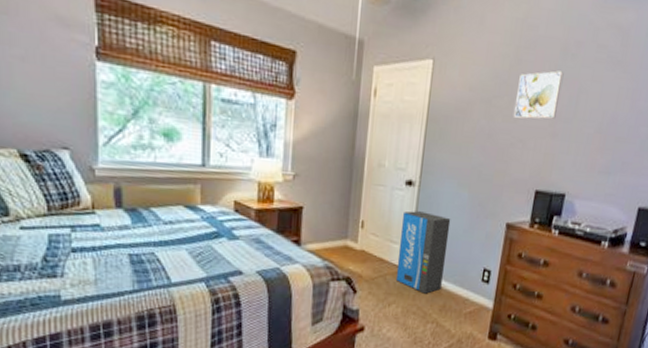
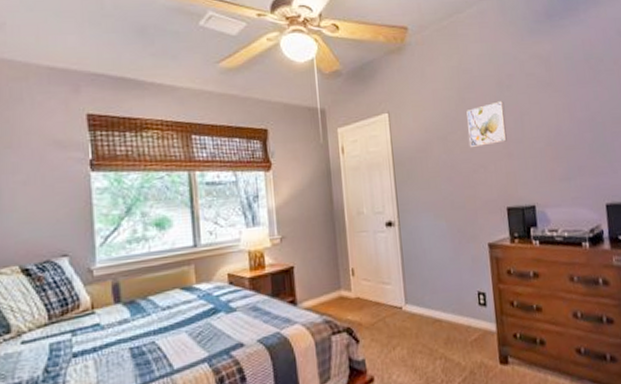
air purifier: present [395,211,451,294] -> none [389,248,441,330]

